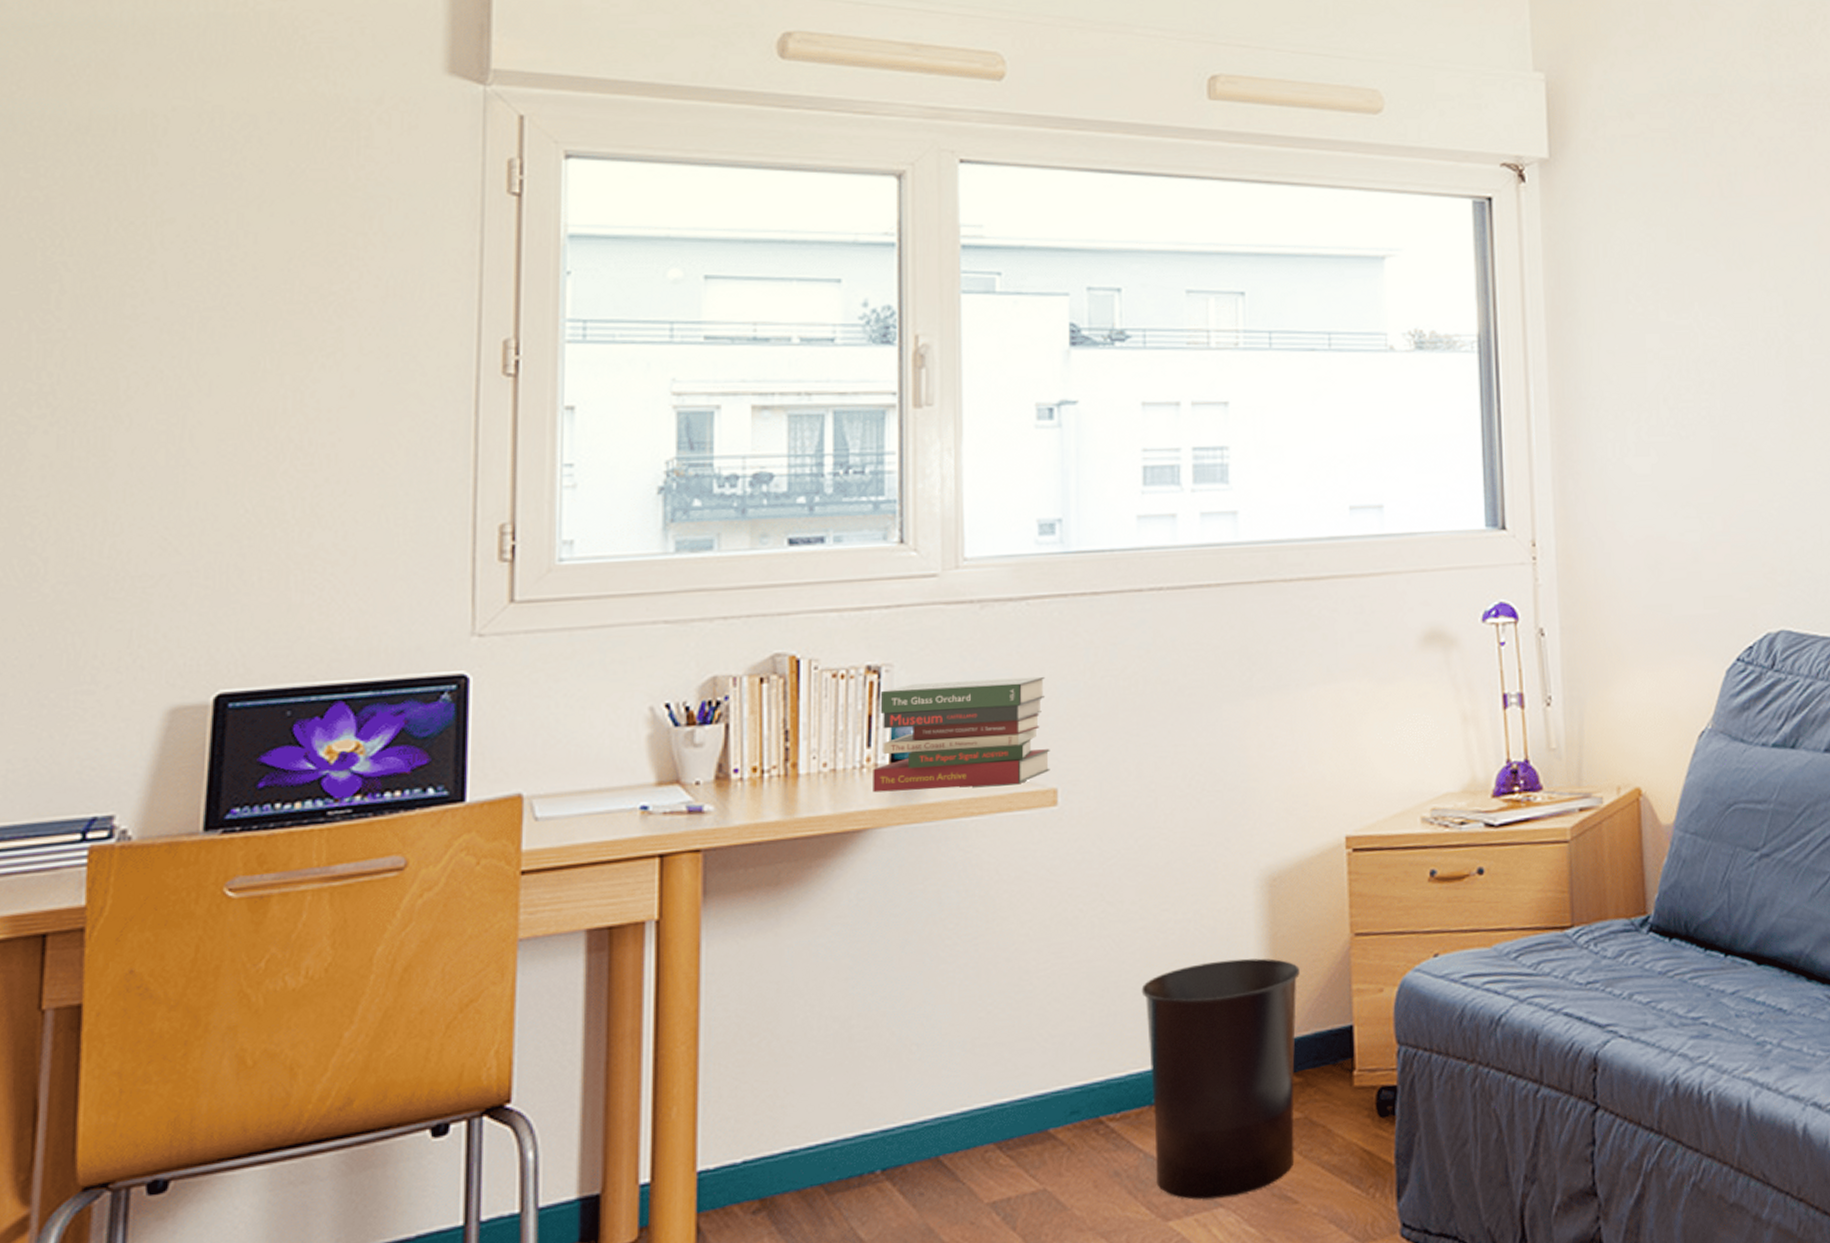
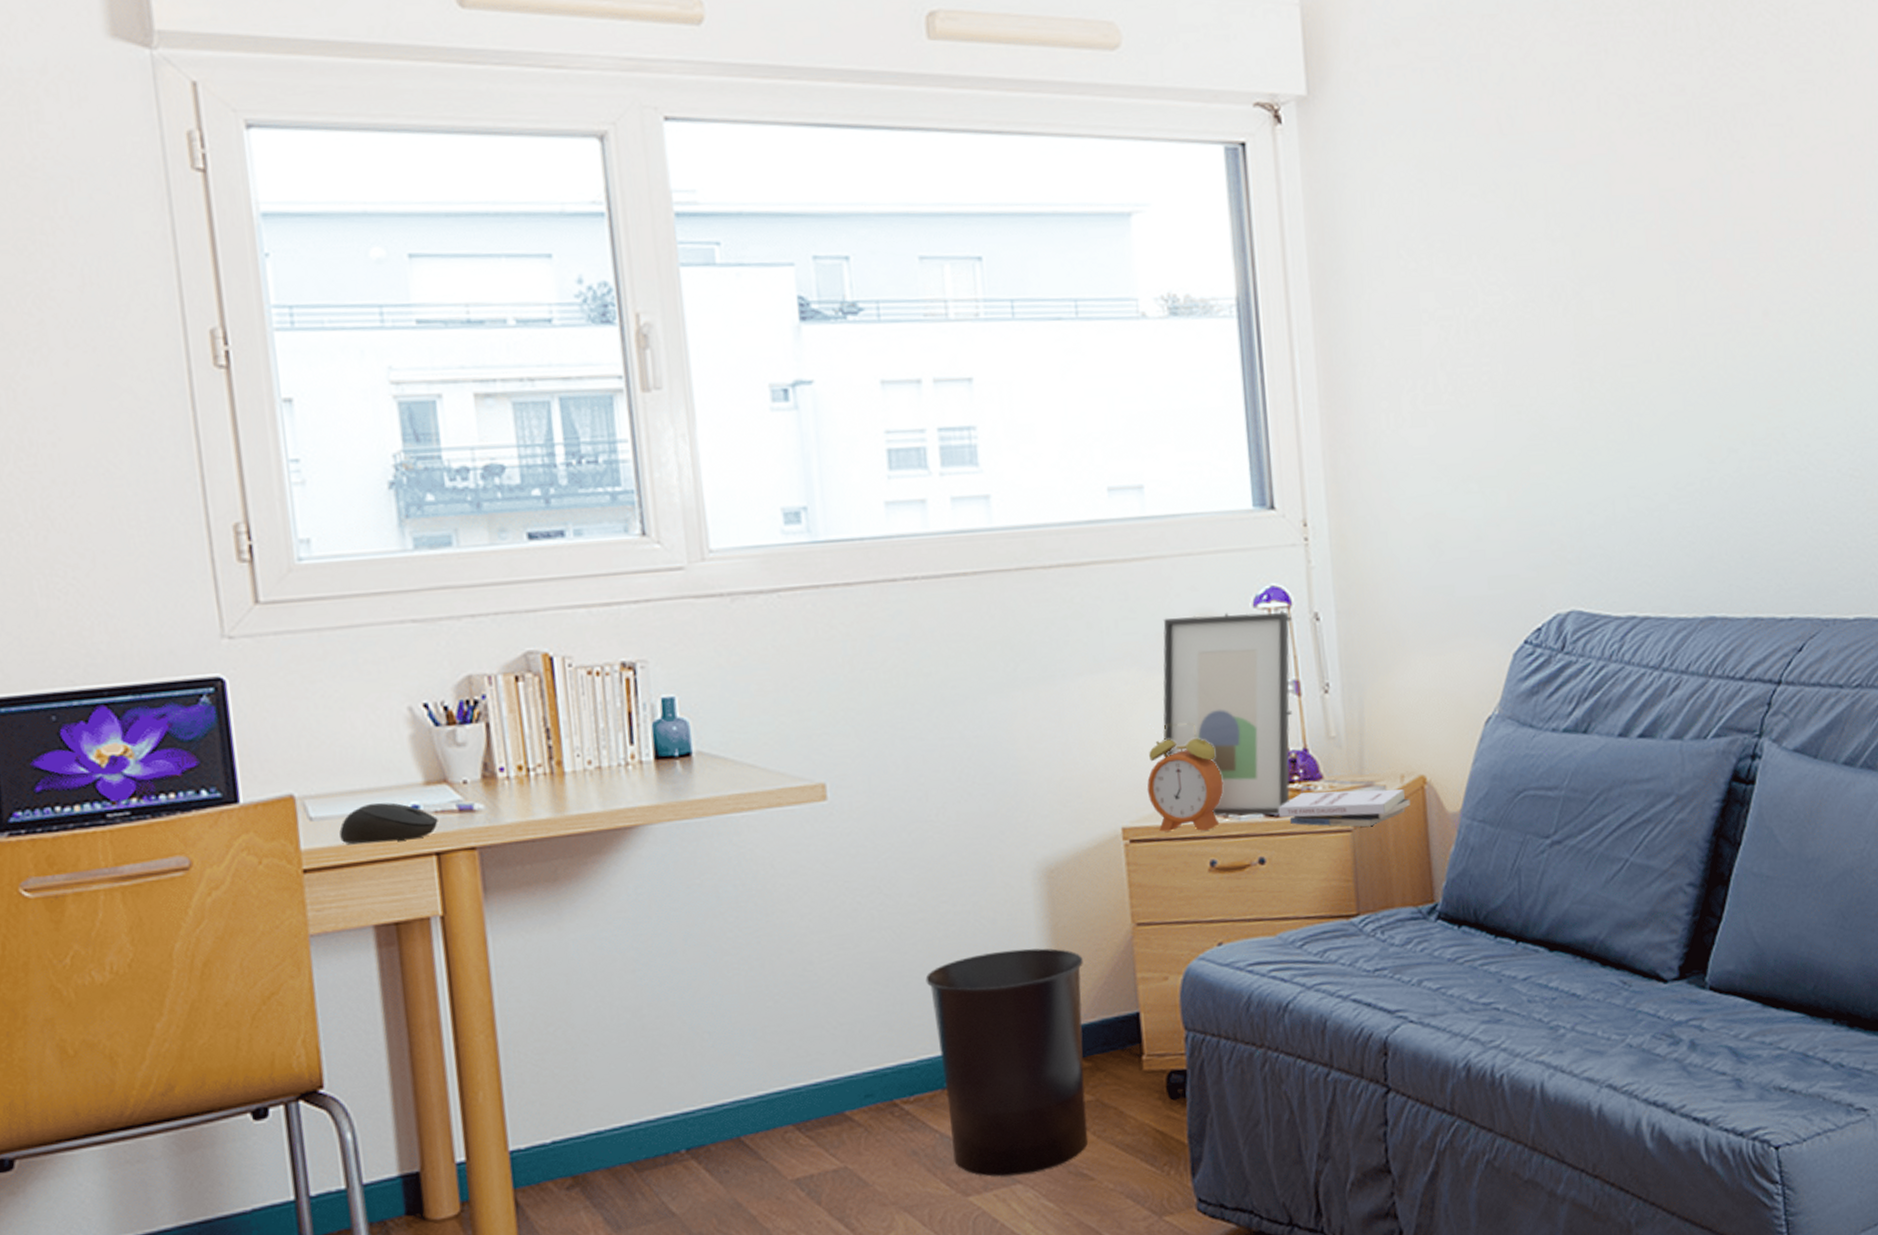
computer mouse: none [564,803,666,845] -> present [339,802,438,844]
books: present [873,676,1050,793] -> none [637,670,817,790]
alarm clock: none [1372,733,1446,841] -> present [1147,723,1224,832]
picture frame: none [1389,625,1519,829] -> present [1163,610,1293,819]
books: none [1498,800,1626,839] -> present [1278,789,1410,827]

